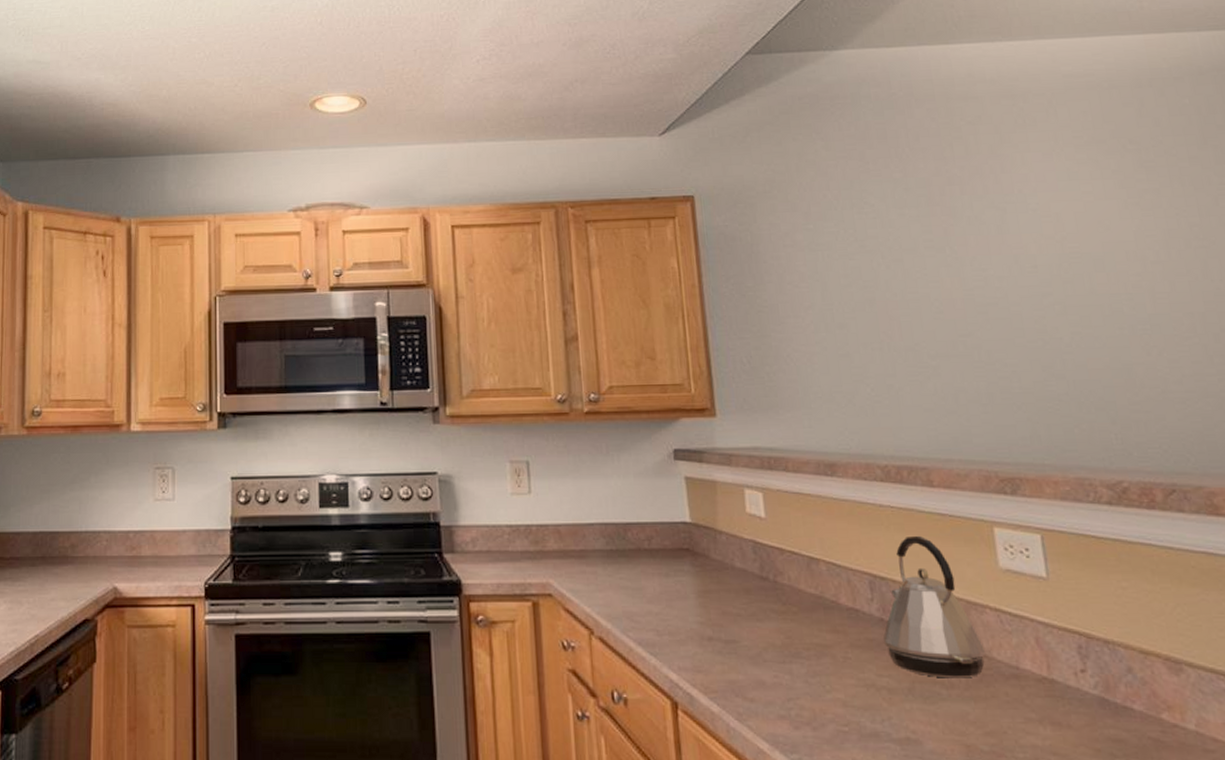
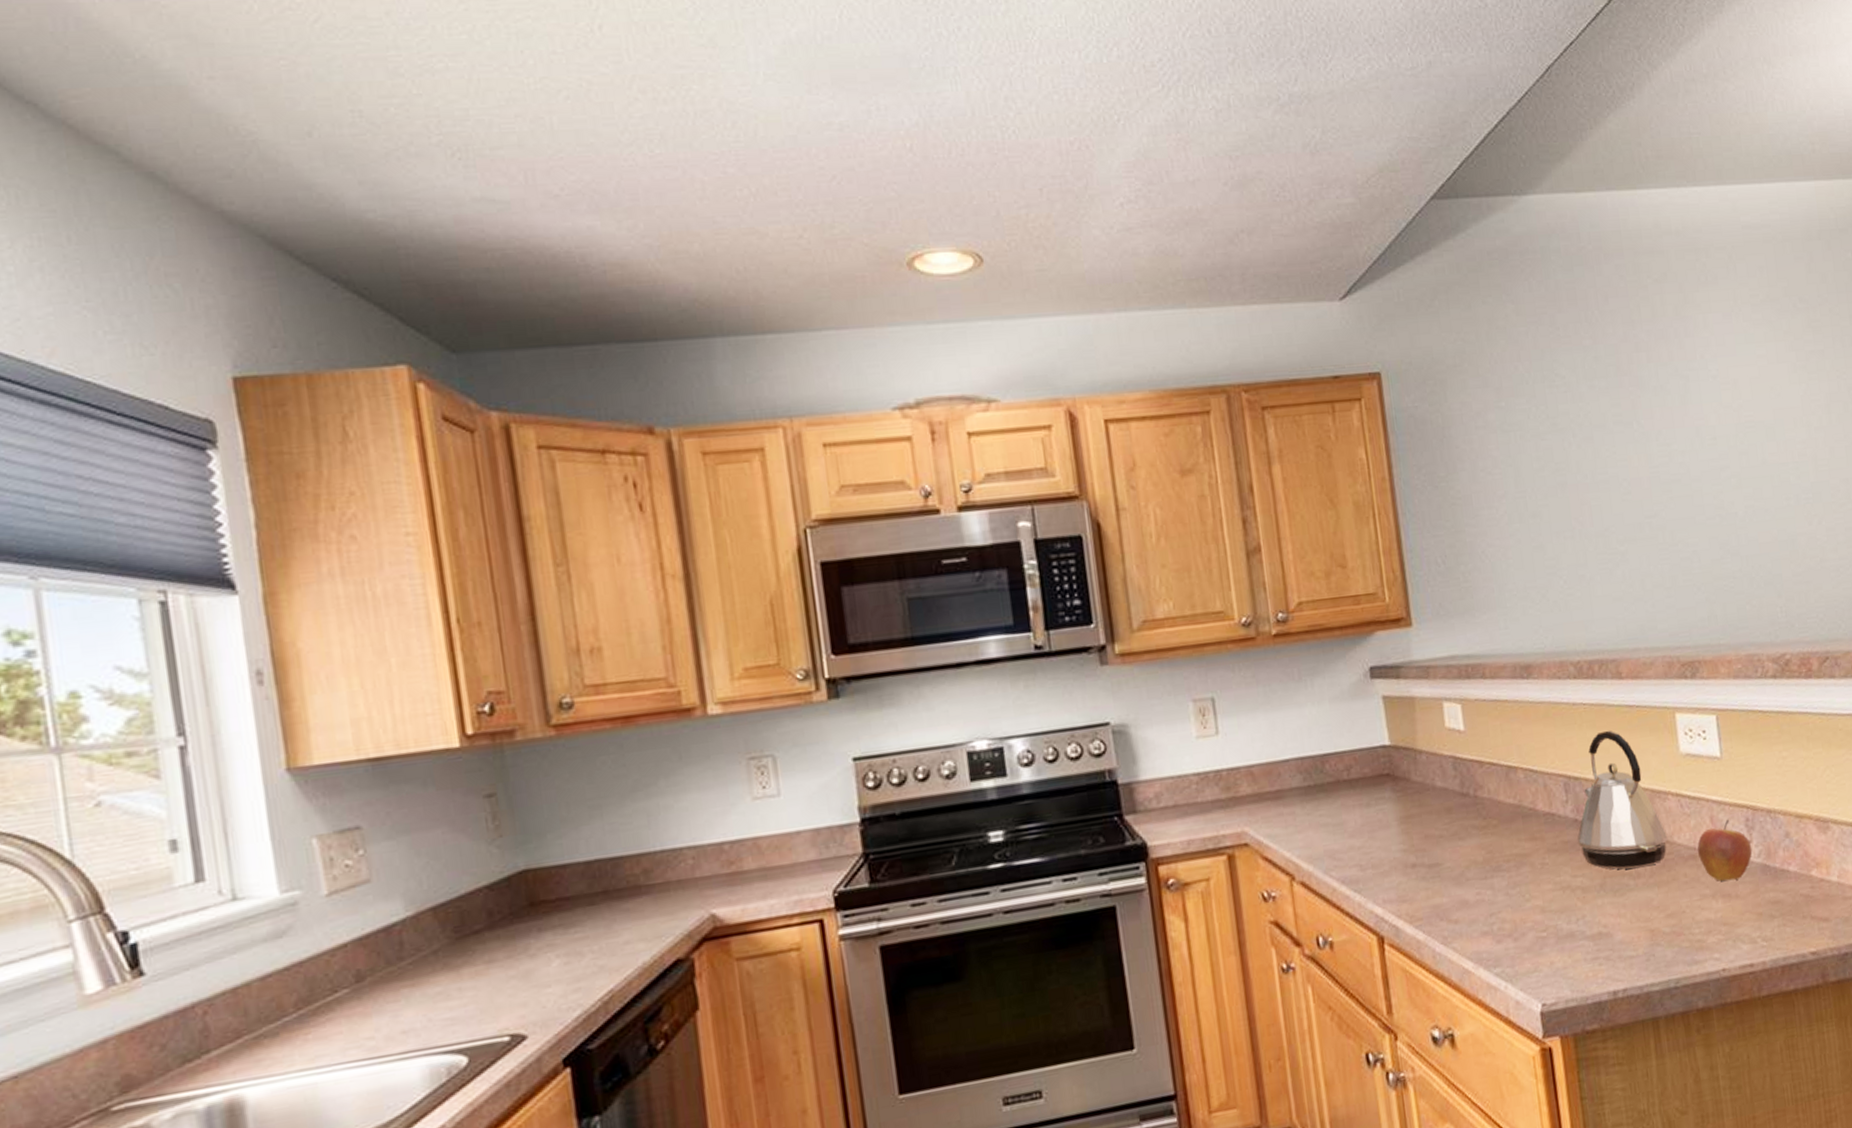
fruit: none [1020,643,1087,708] -> present [1697,819,1753,881]

